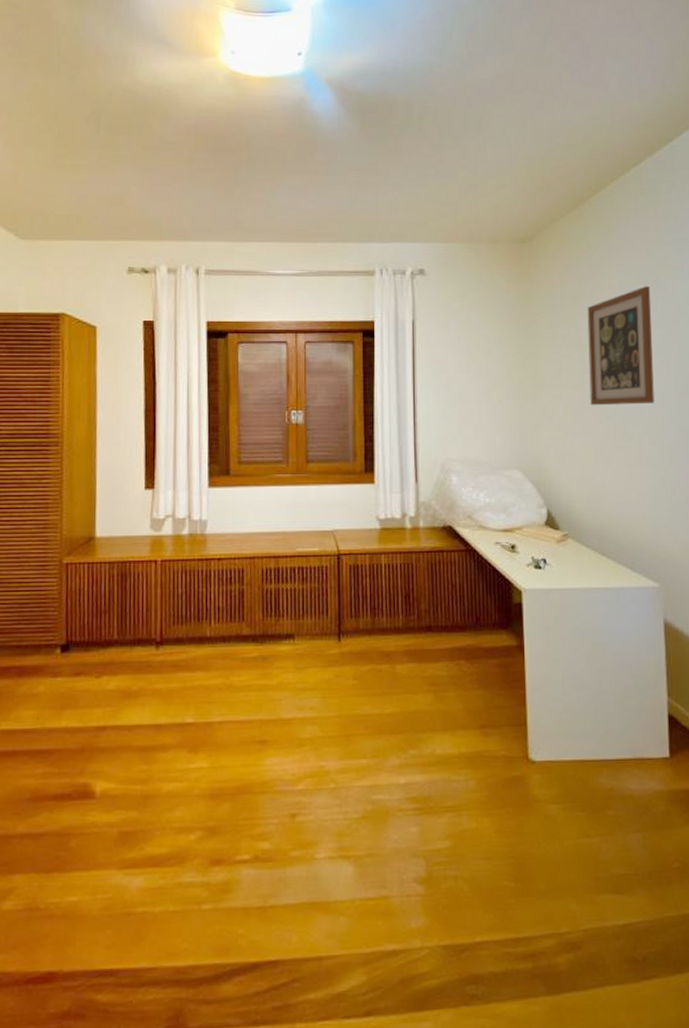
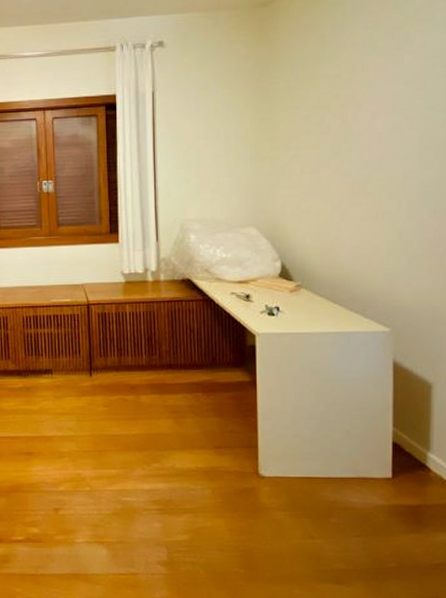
wall art: present [587,286,654,406] -> none [328,41,397,165]

